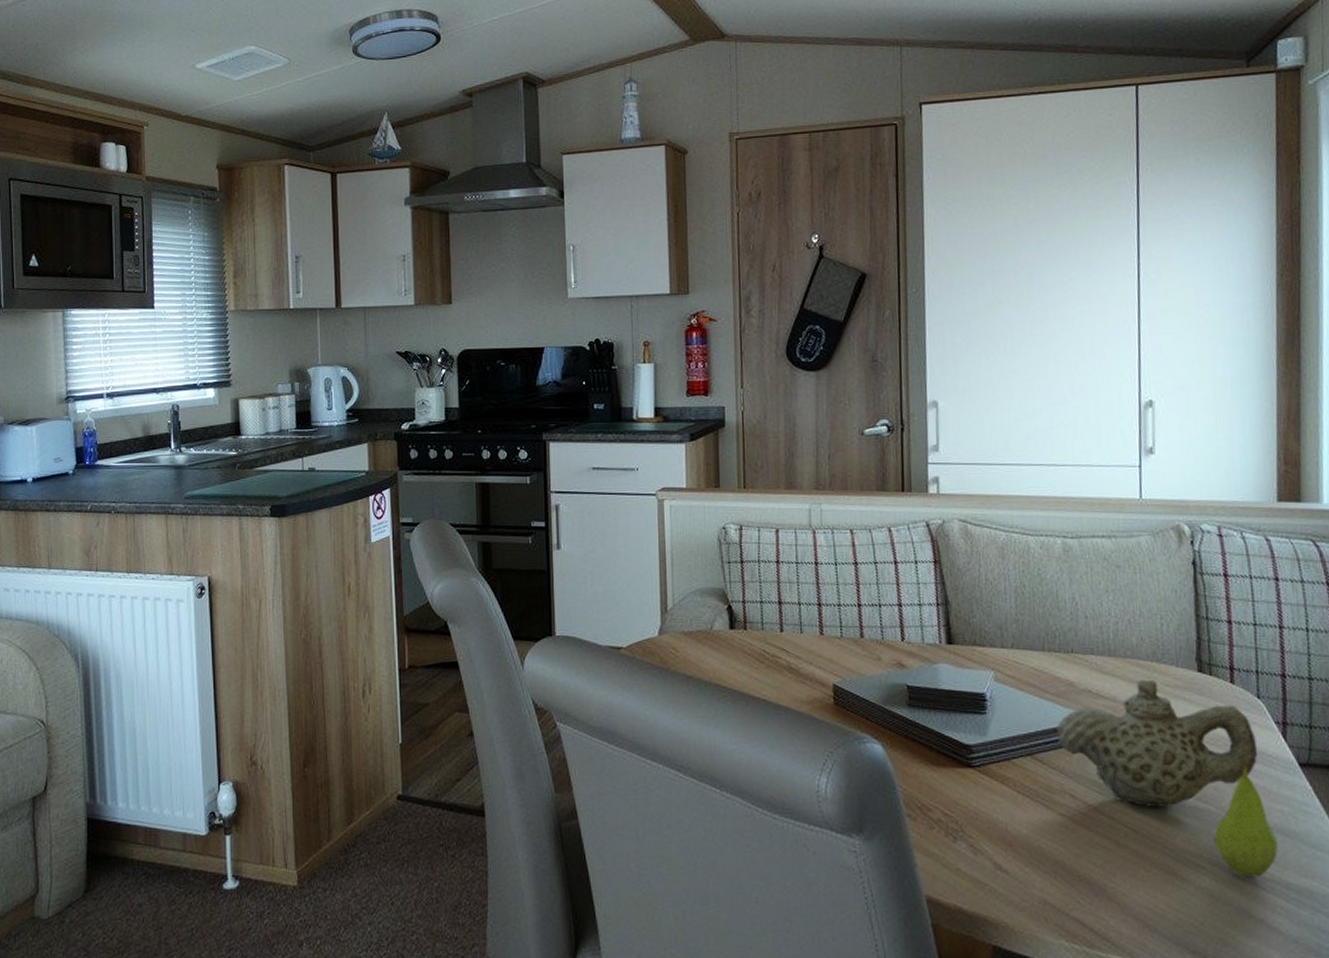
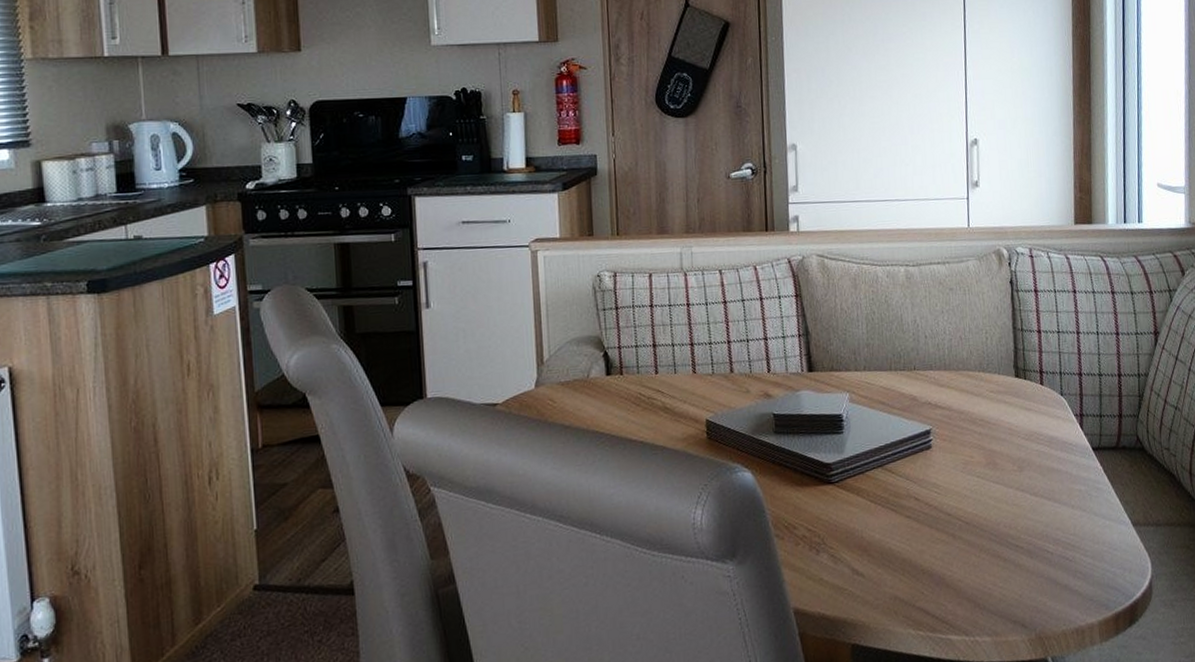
teapot: present [1057,679,1258,808] -> none [903,388,1062,501]
fruit: present [1213,756,1278,877] -> none [1028,447,1077,551]

